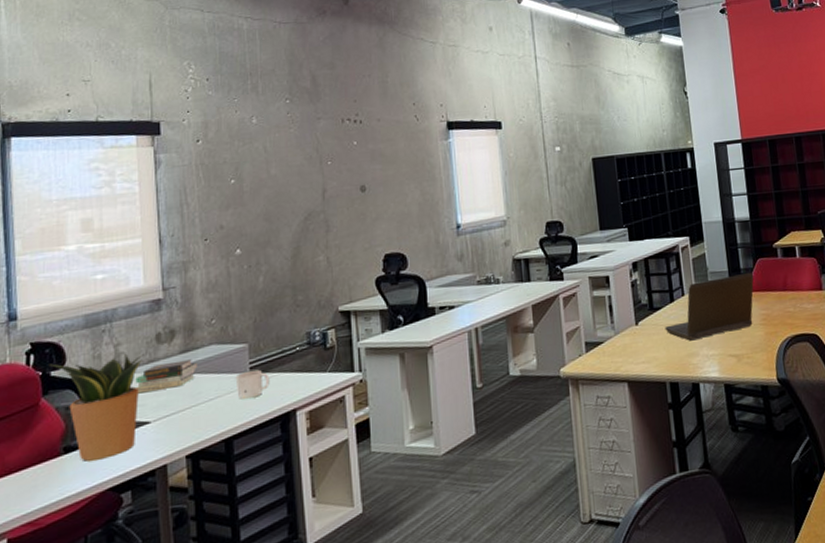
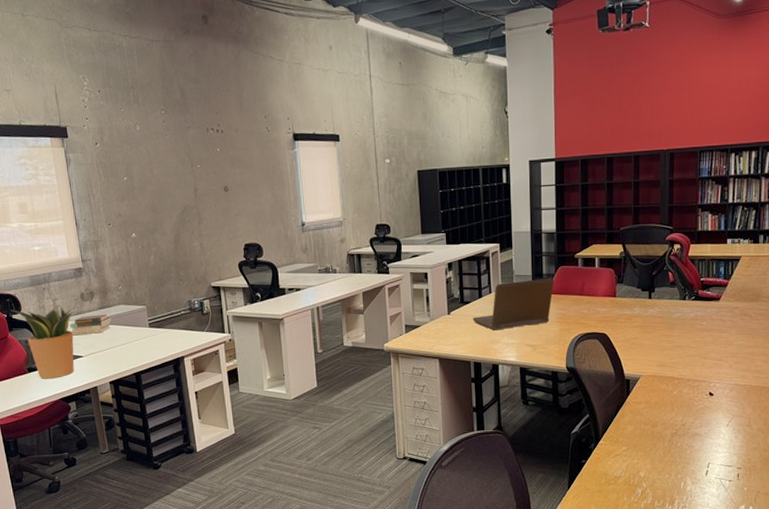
mug: present [235,369,270,401] -> none [139,325,164,347]

